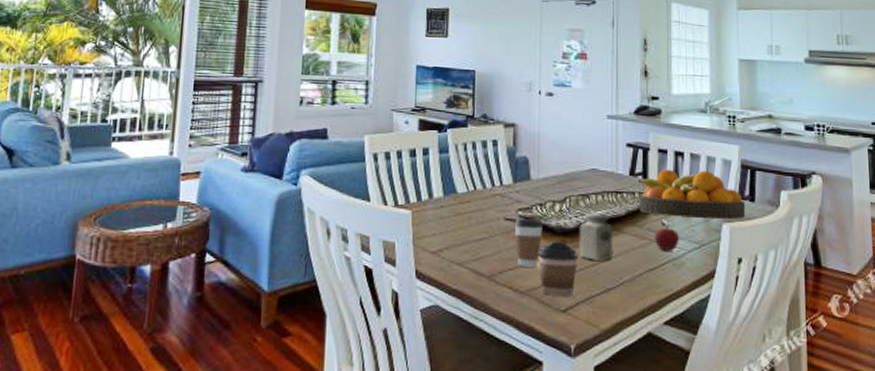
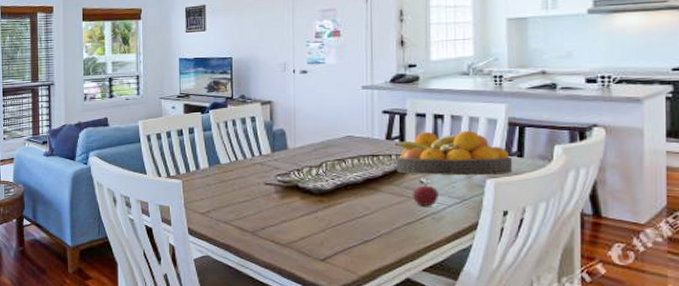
coffee cup: present [514,218,543,267] -> none [274,183,301,224]
coffee cup: present [538,241,579,297] -> none [297,201,336,248]
salt shaker: present [579,212,614,261] -> none [336,175,371,216]

